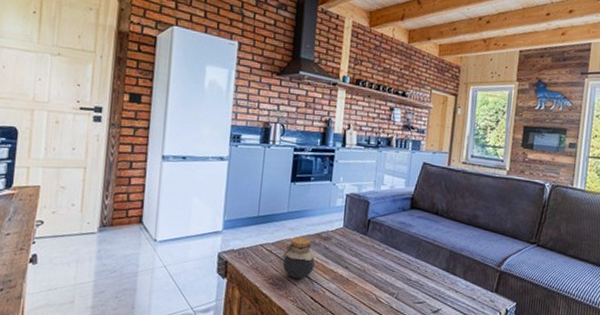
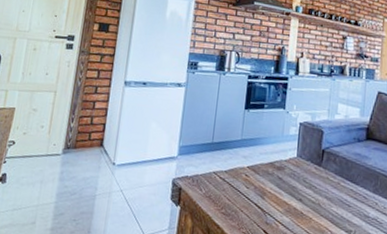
jar: present [280,237,315,279] -> none [233,165,268,210]

